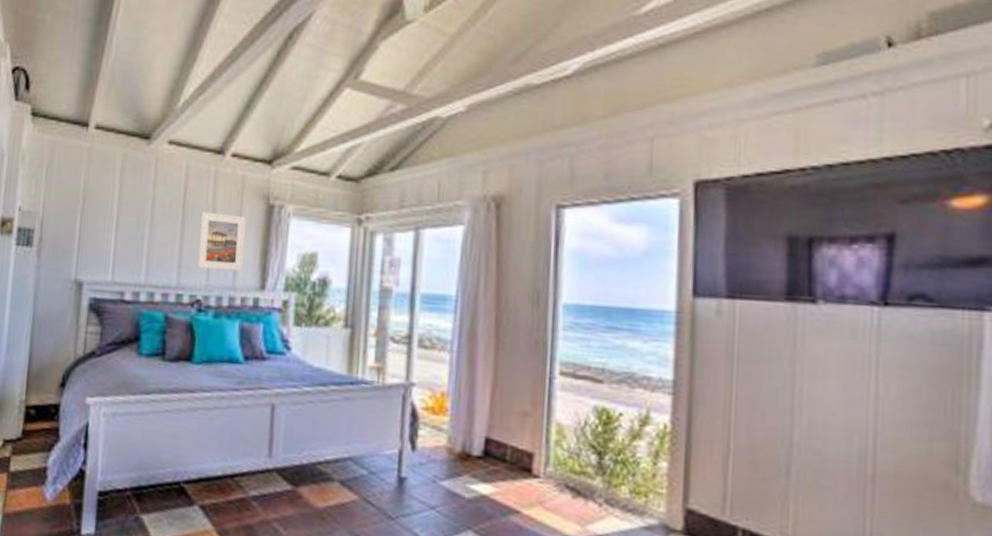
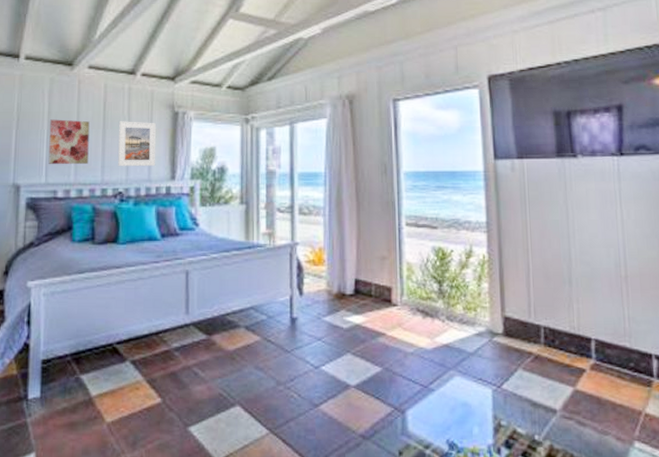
wall art: none [116,204,167,263] -> present [48,119,90,165]

